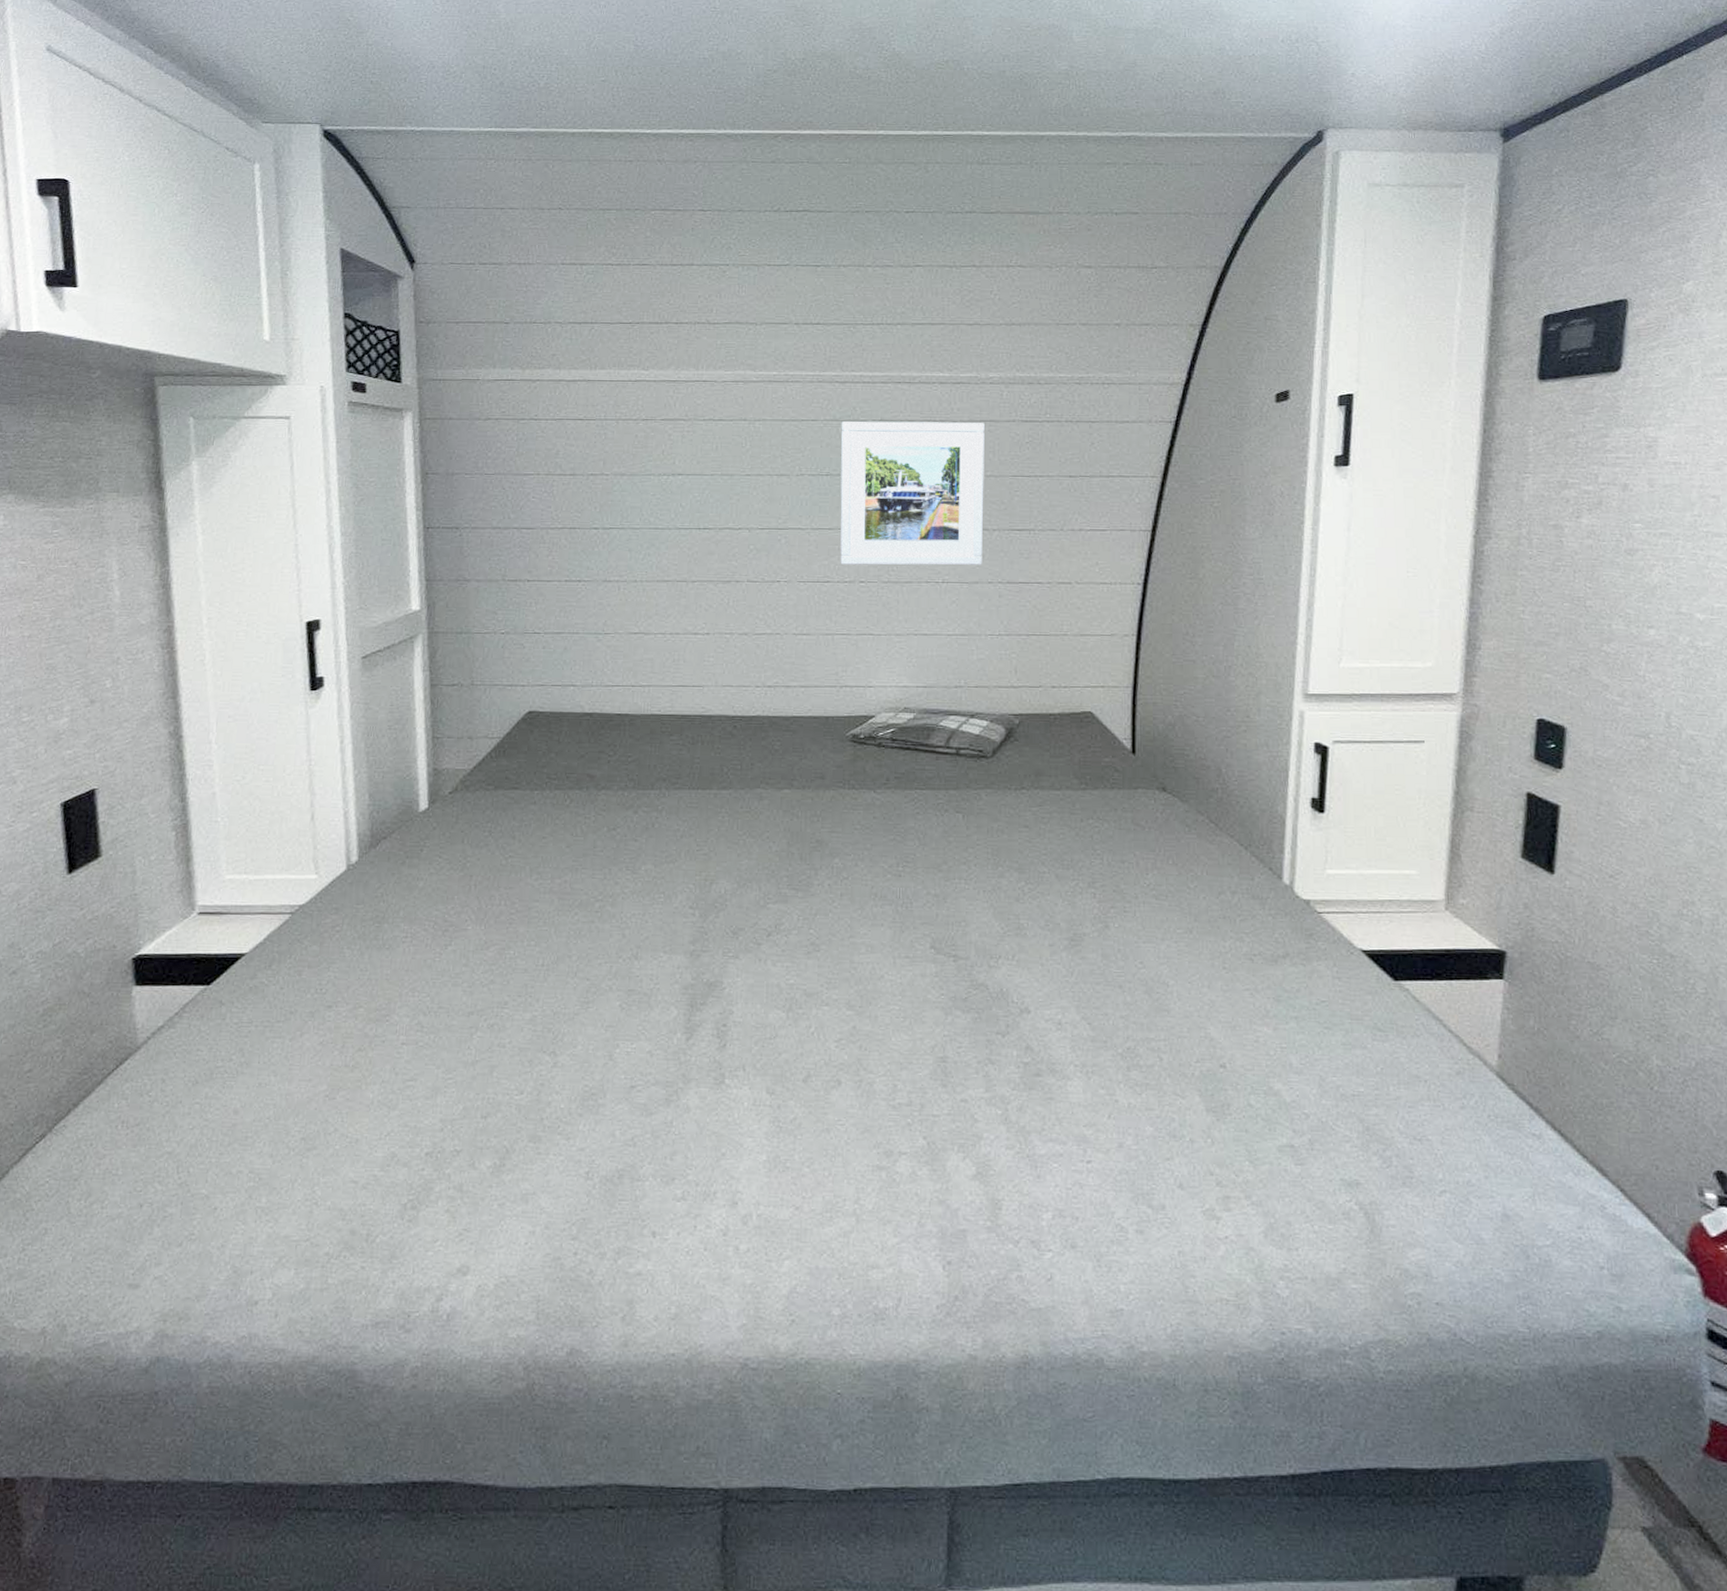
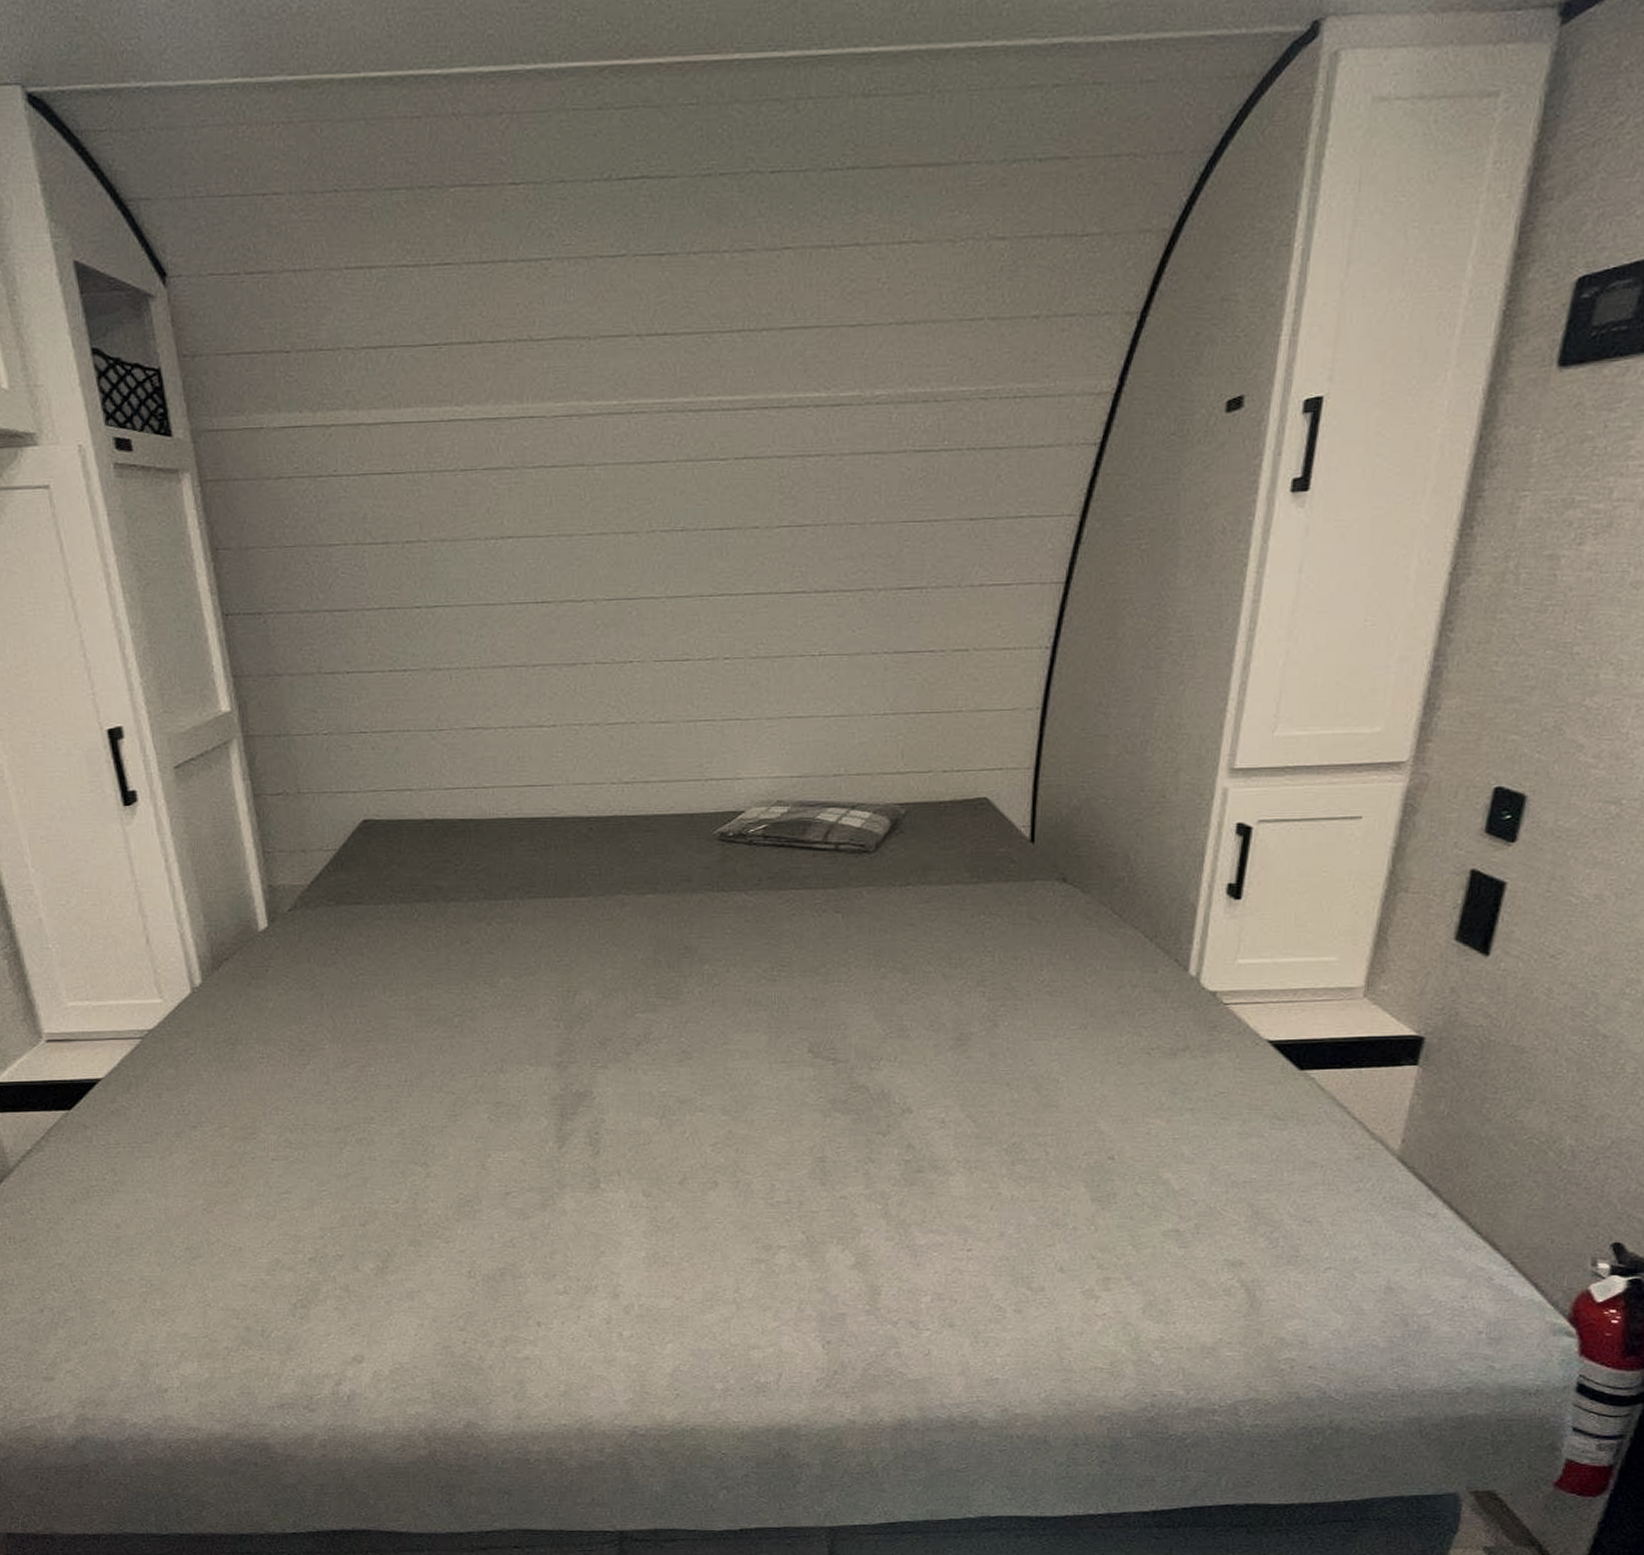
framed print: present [840,421,984,566] -> none [697,456,869,639]

